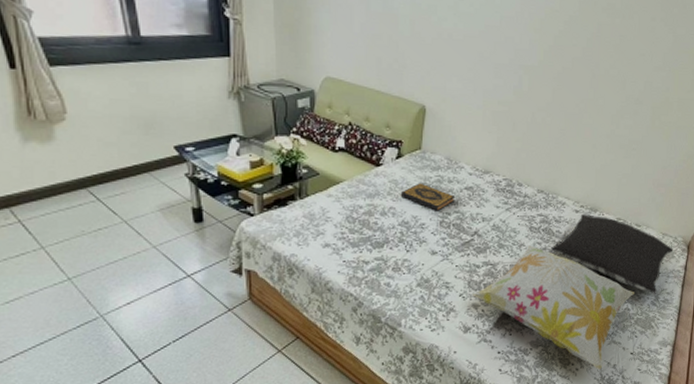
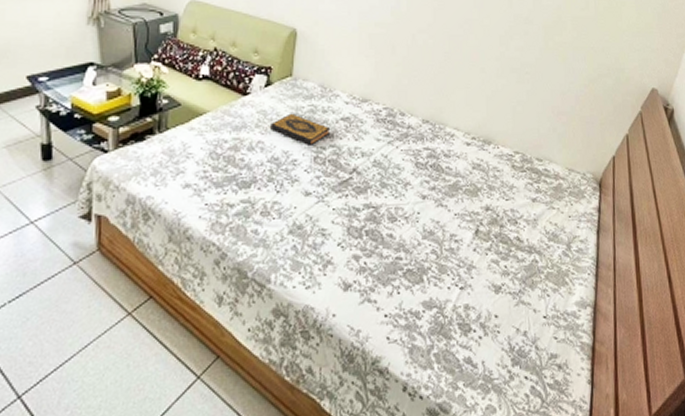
decorative pillow: present [473,245,634,370] -> none [353,184,542,338]
pillow: present [551,213,673,294] -> none [441,146,583,243]

